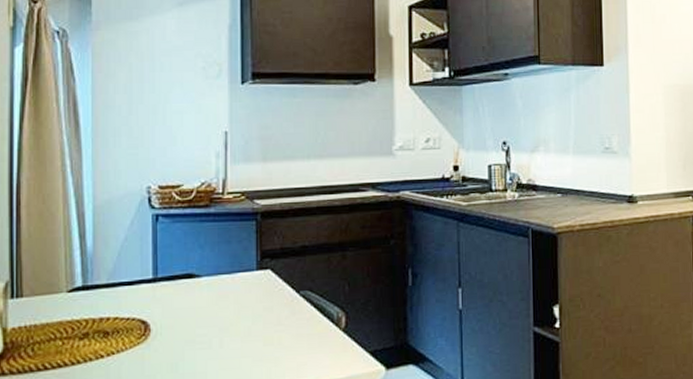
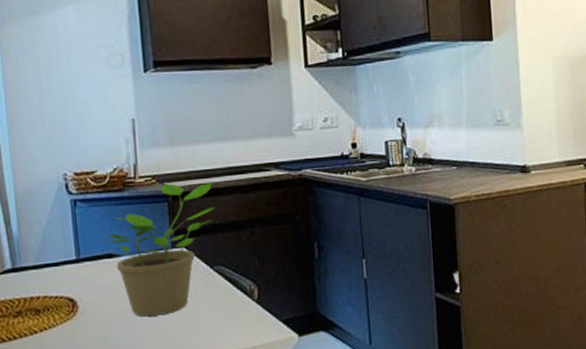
potted plant: none [188,201,307,343] -> present [108,182,216,317]

